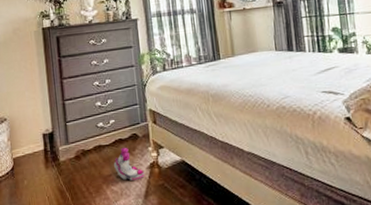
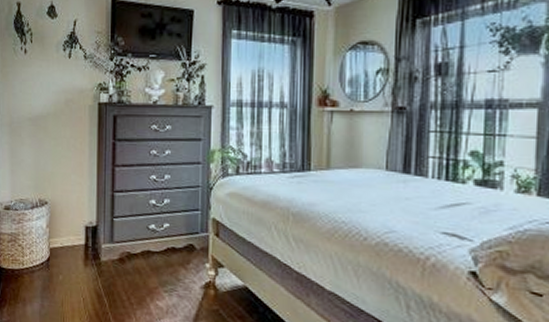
boots: present [113,147,145,181] -> none [161,257,197,300]

